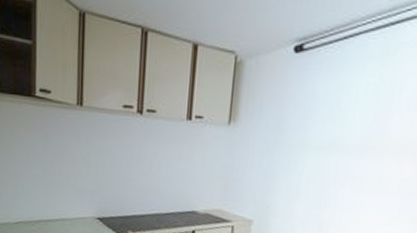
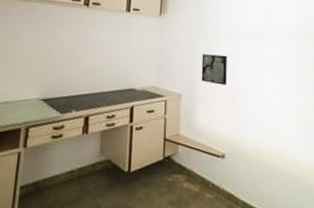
wall art: none [278,173,315,212] -> present [201,54,227,85]

